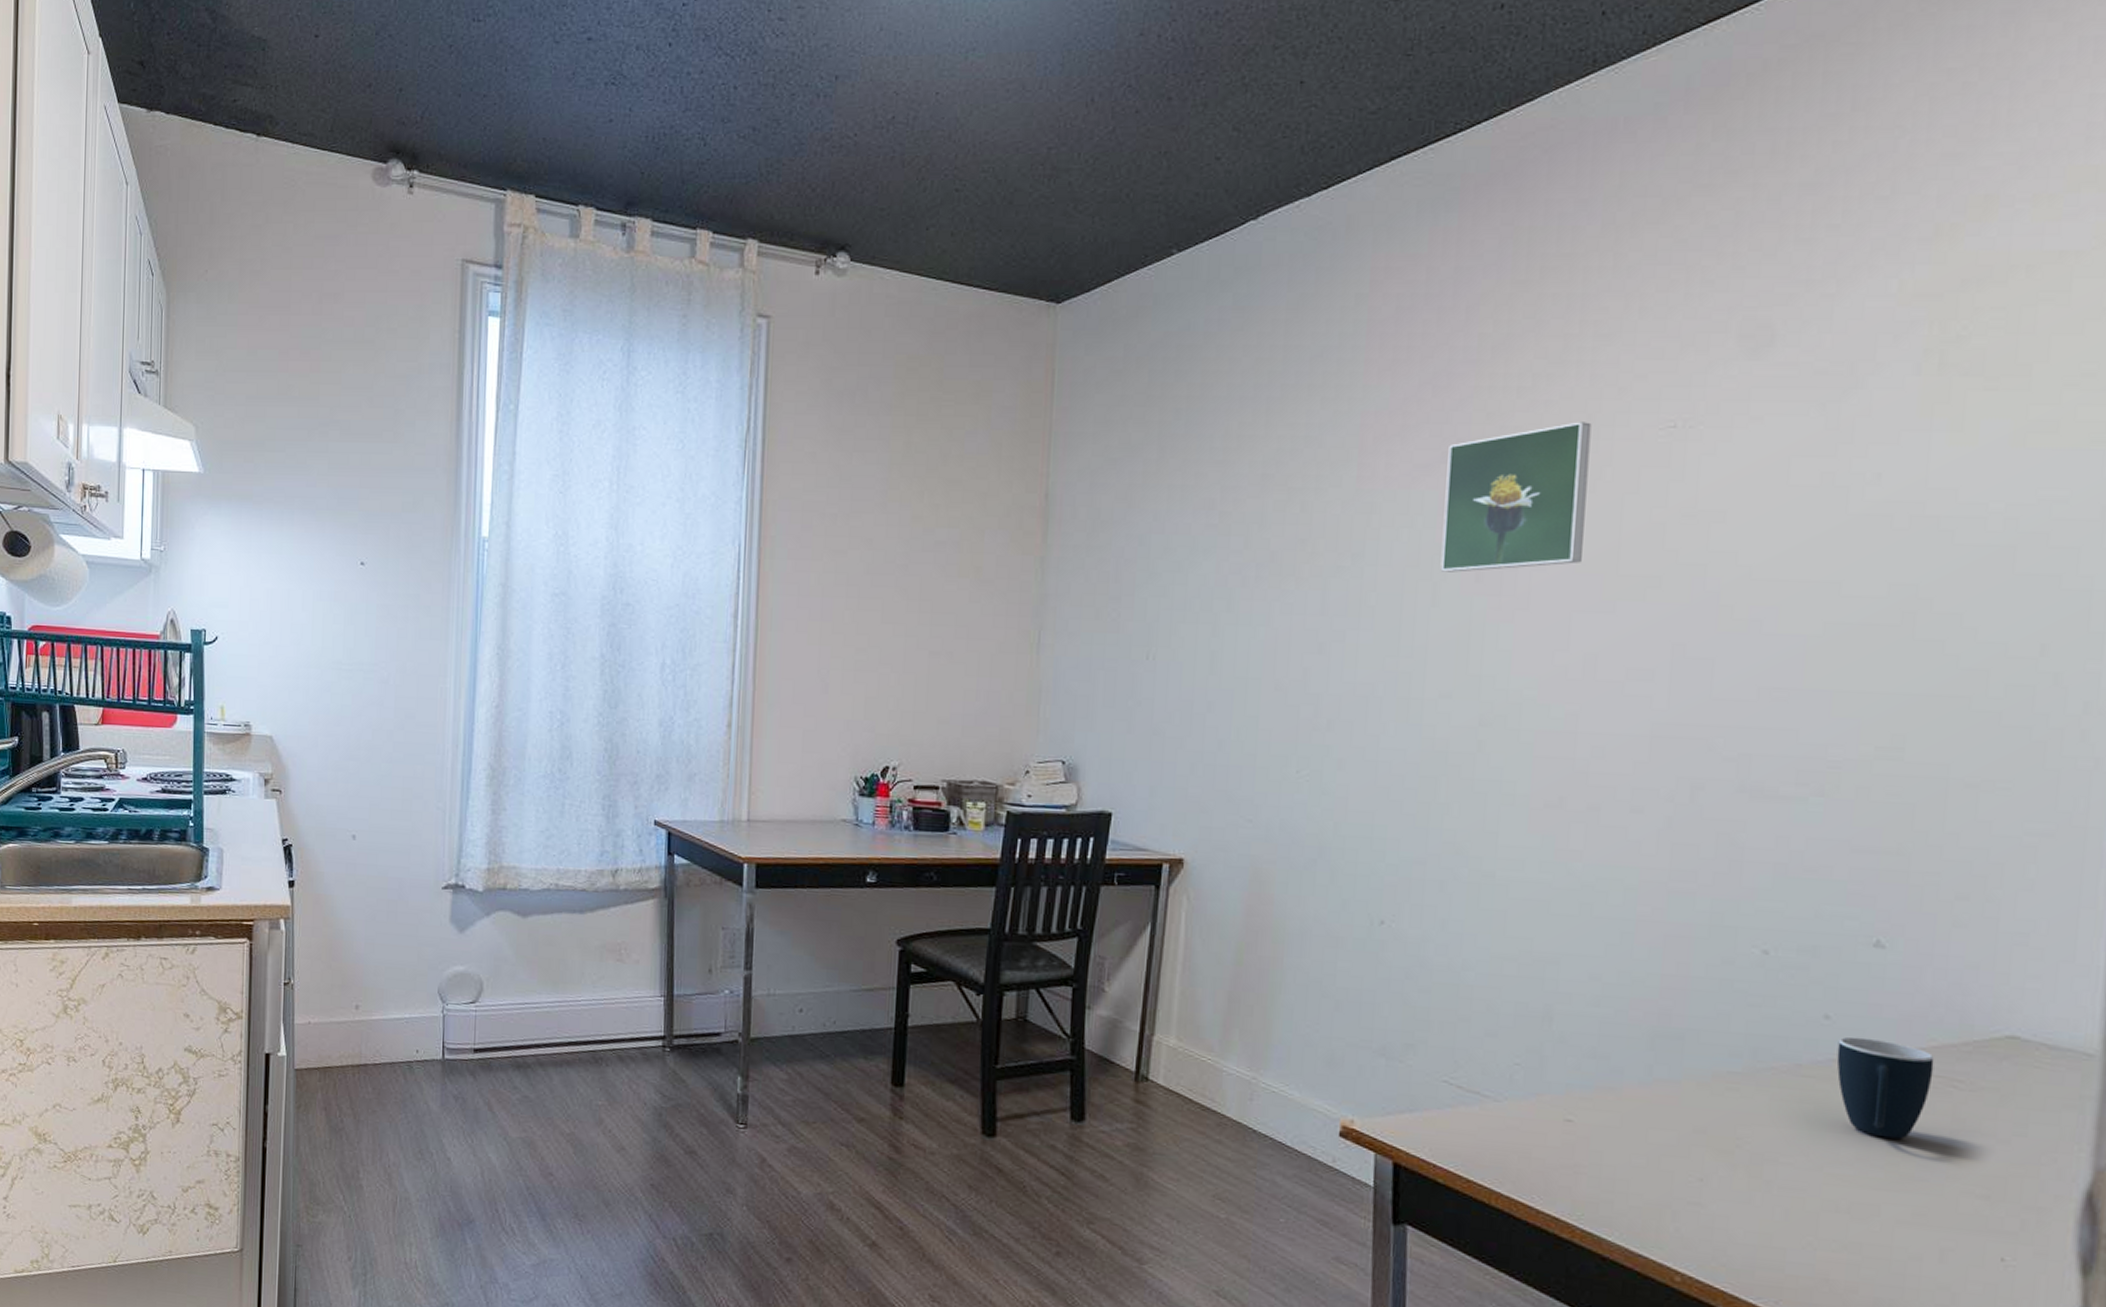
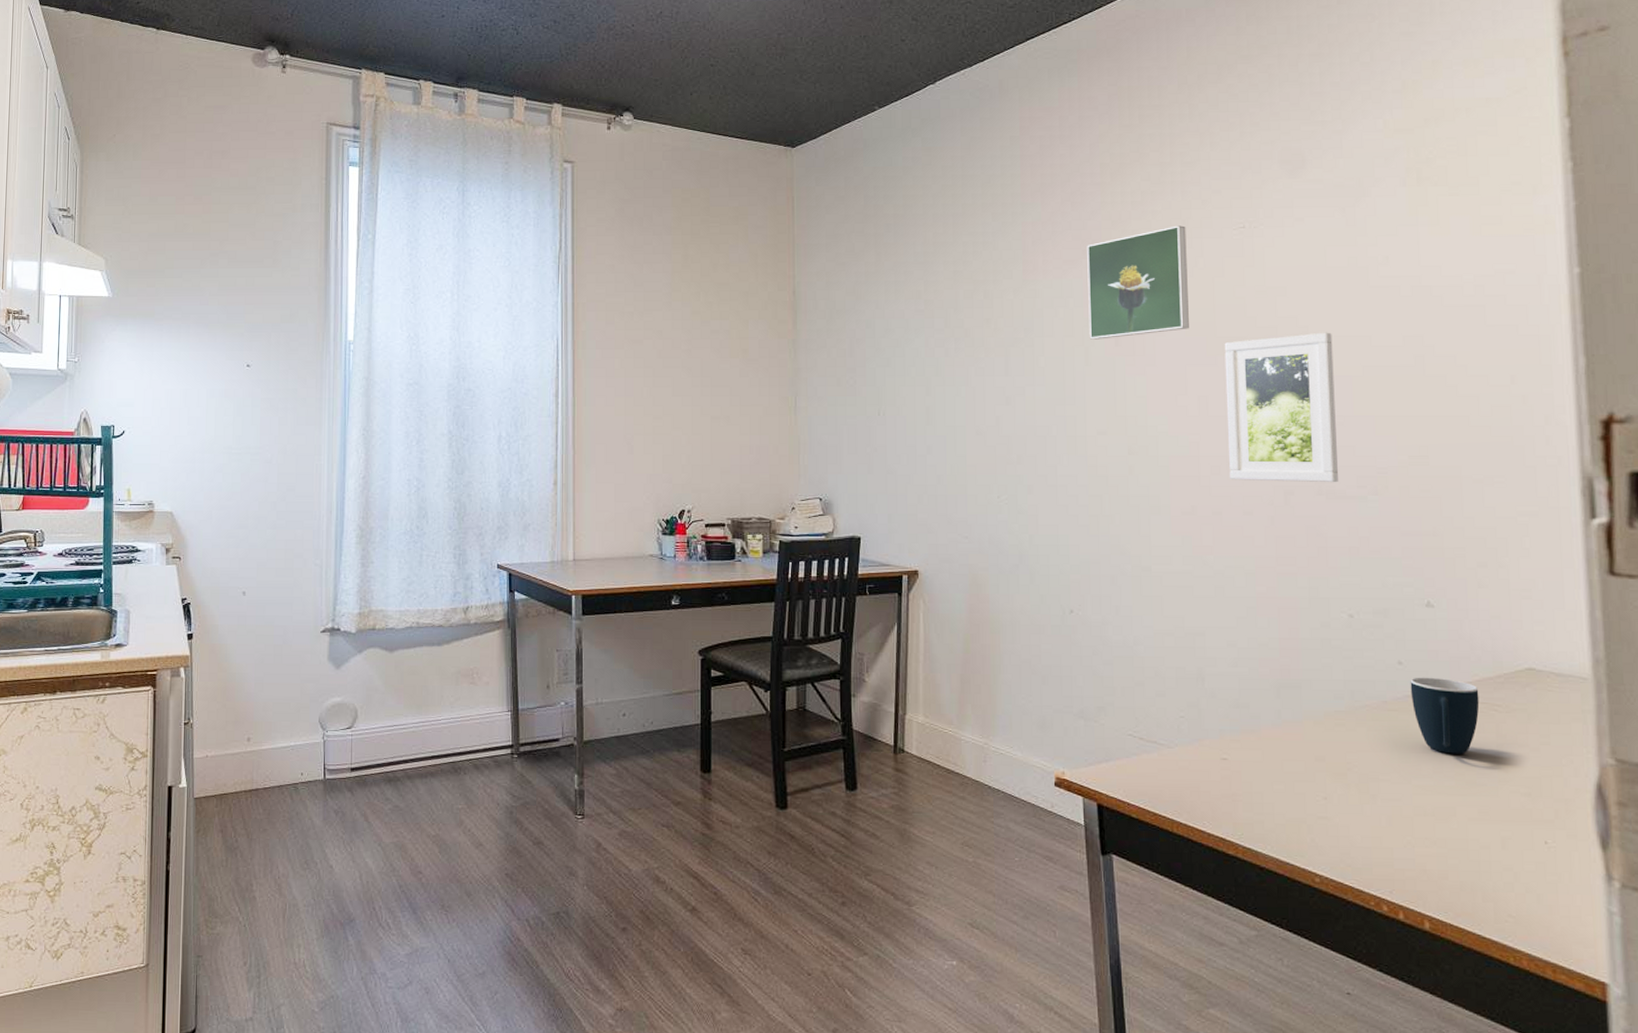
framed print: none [1617,574,1785,778] -> present [1224,332,1339,483]

